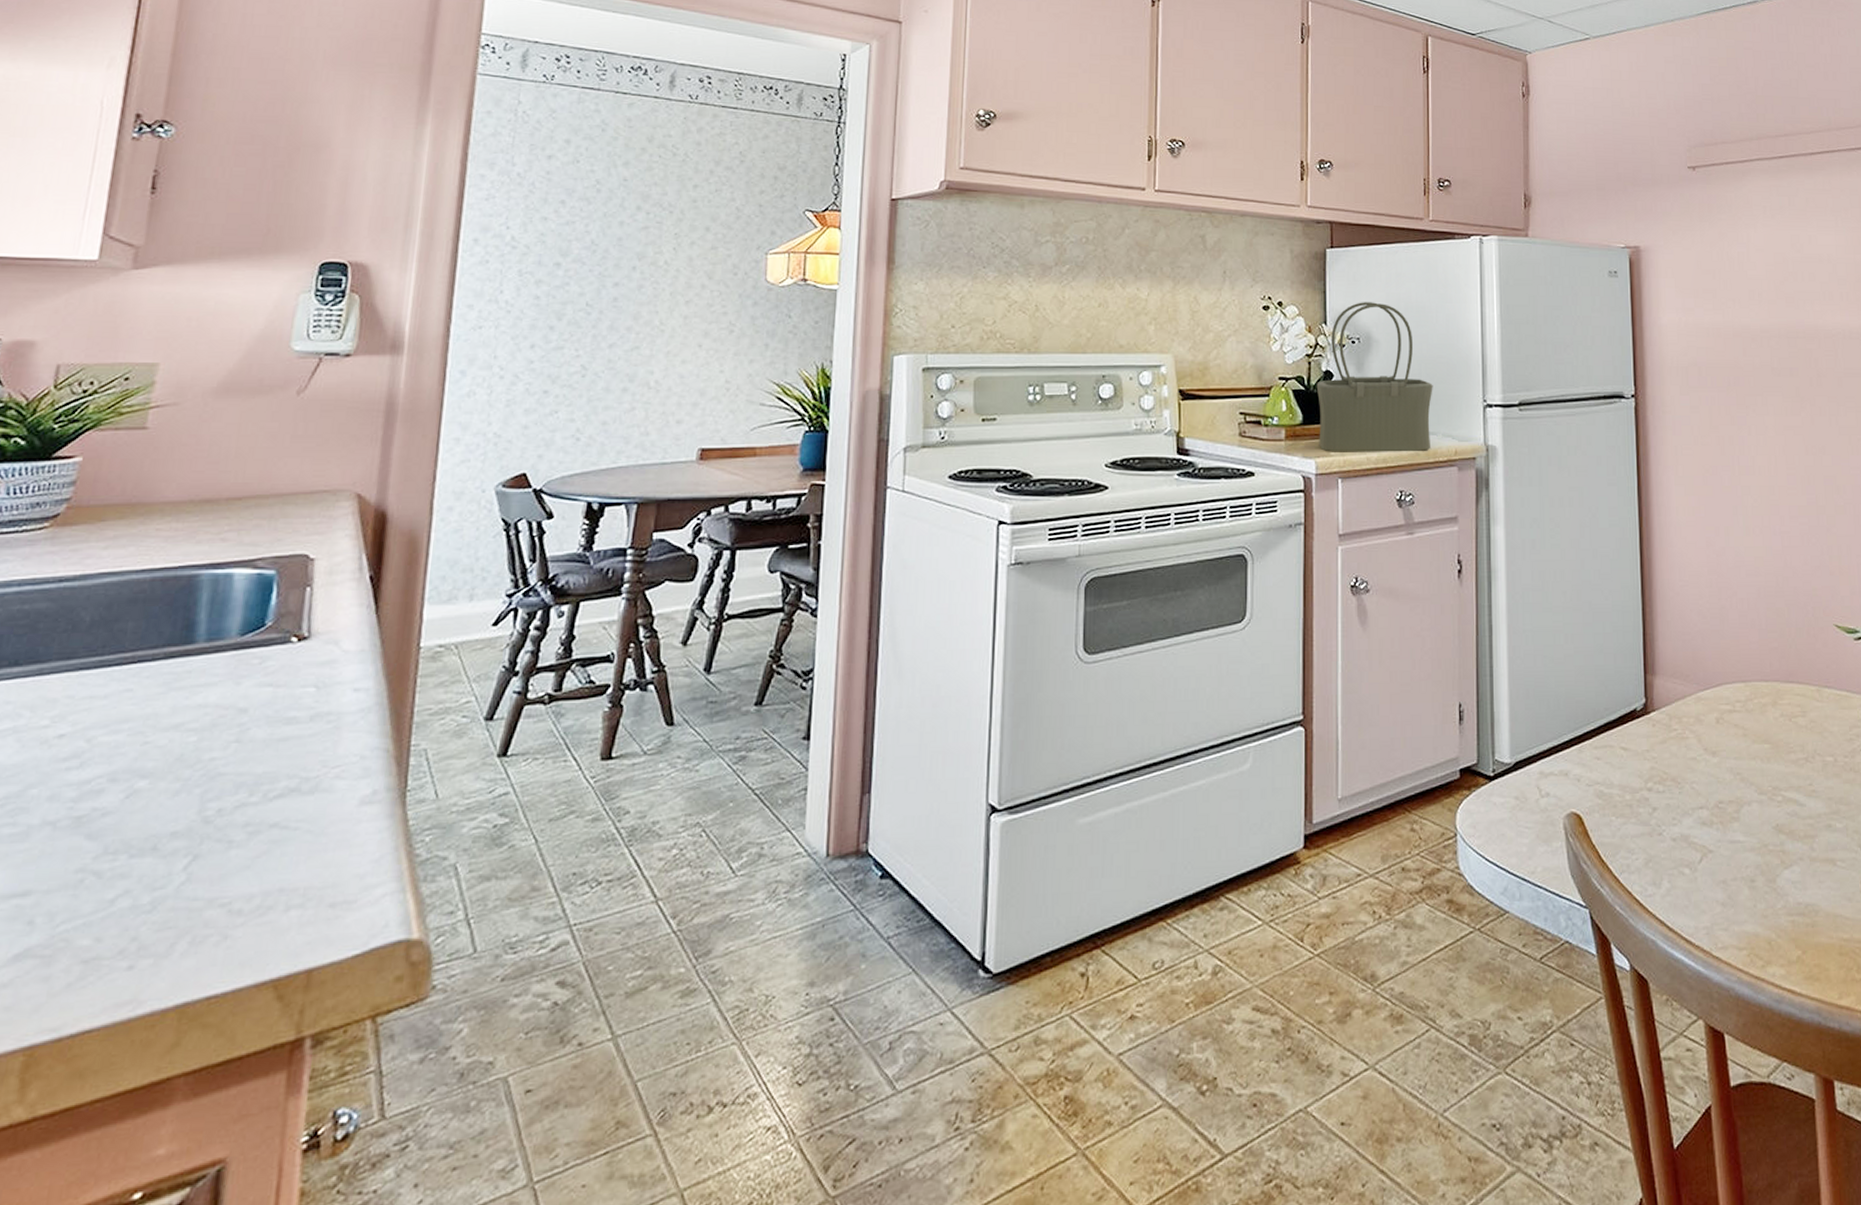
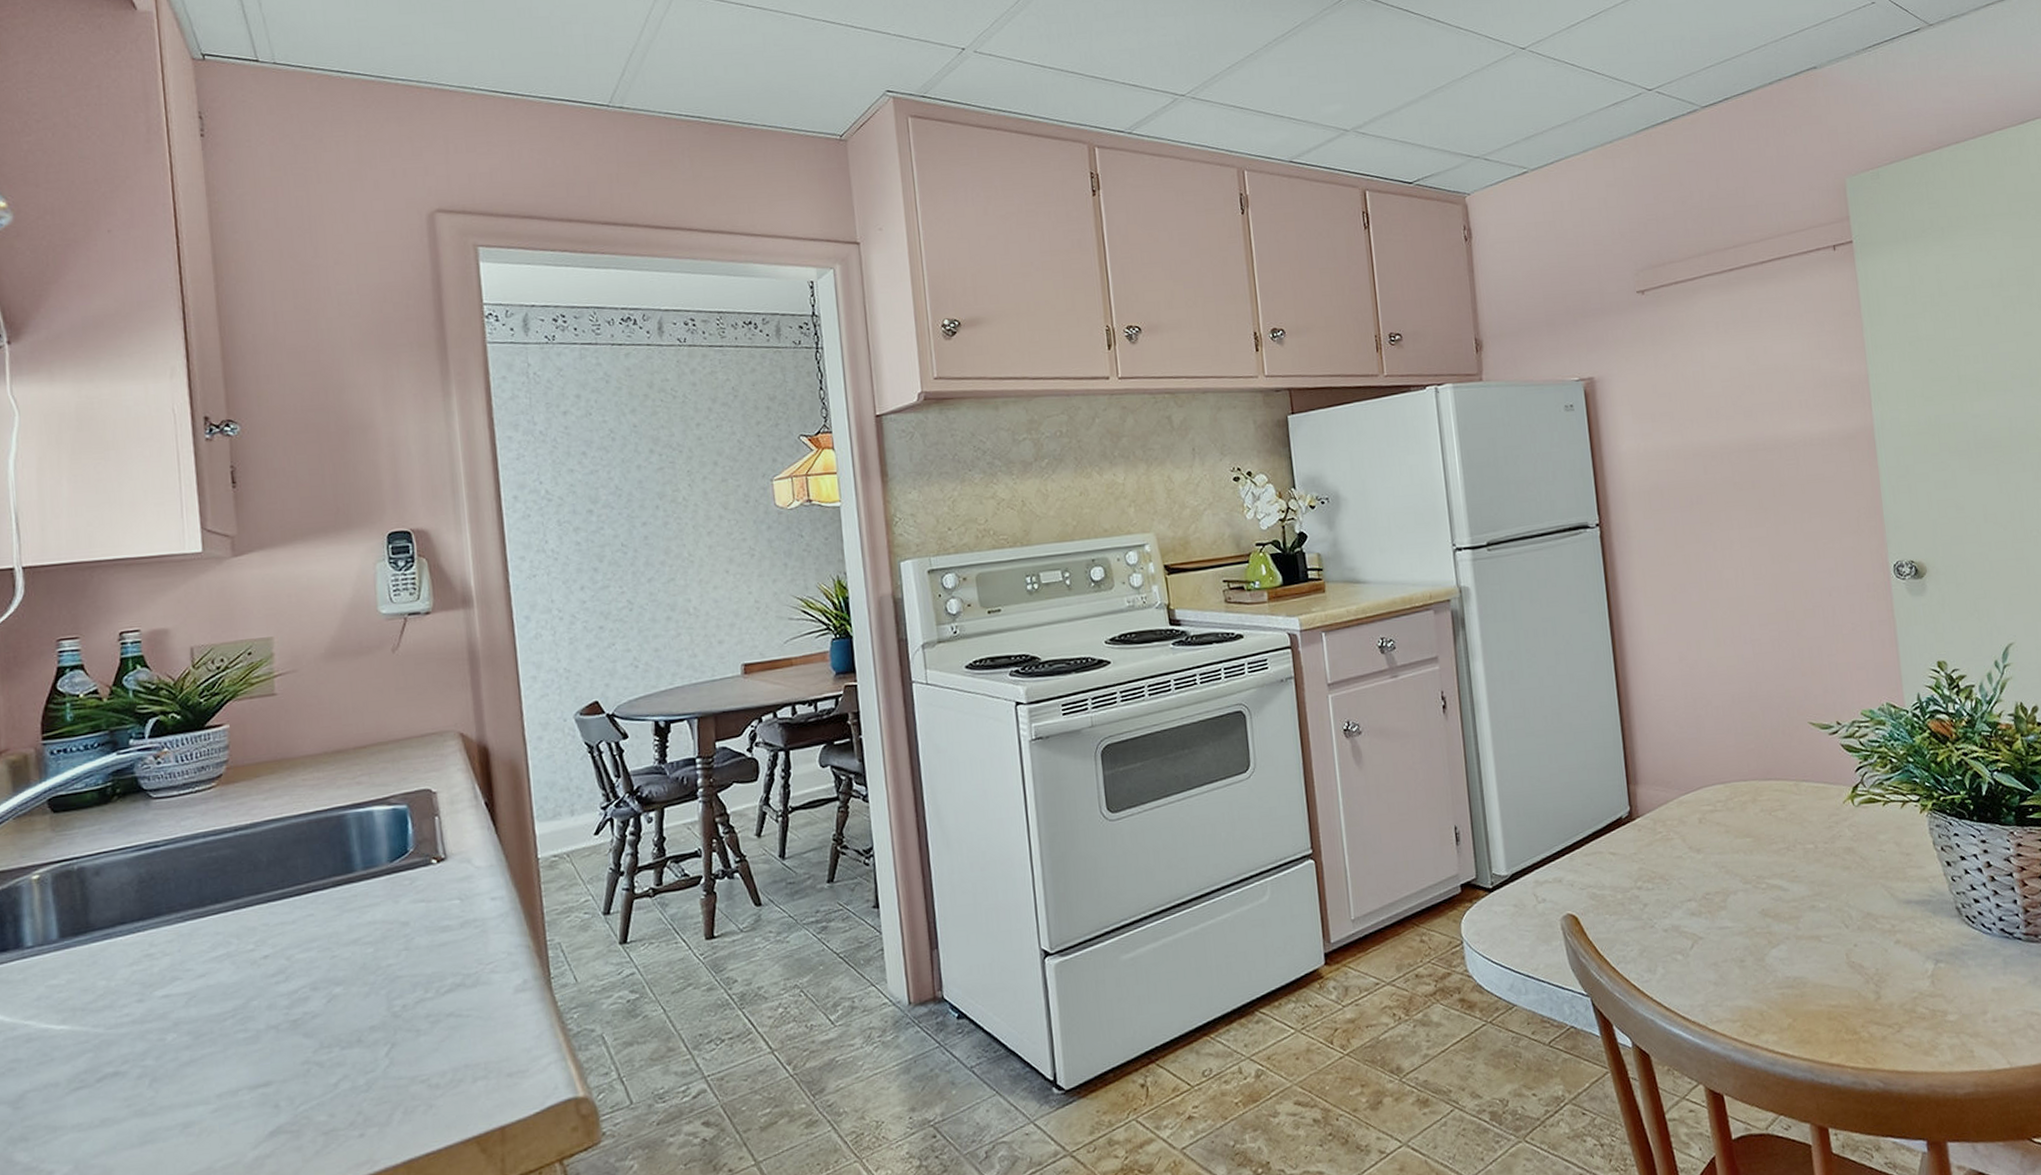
basket: present [1316,302,1433,452] -> none [1291,462,1406,609]

